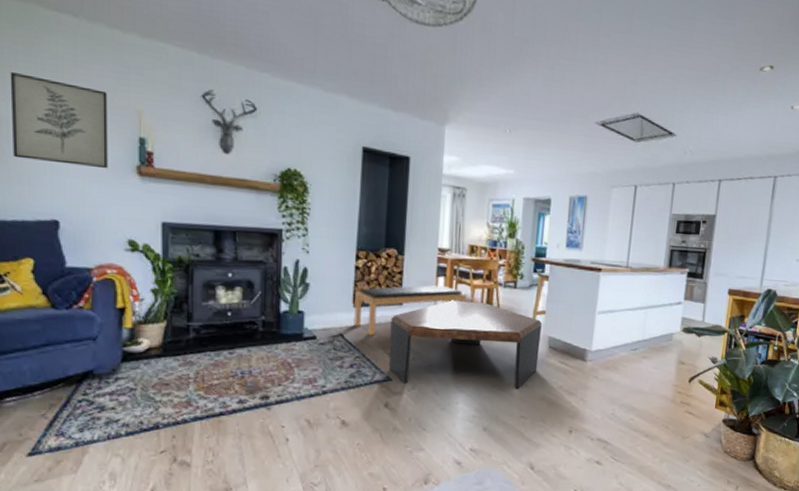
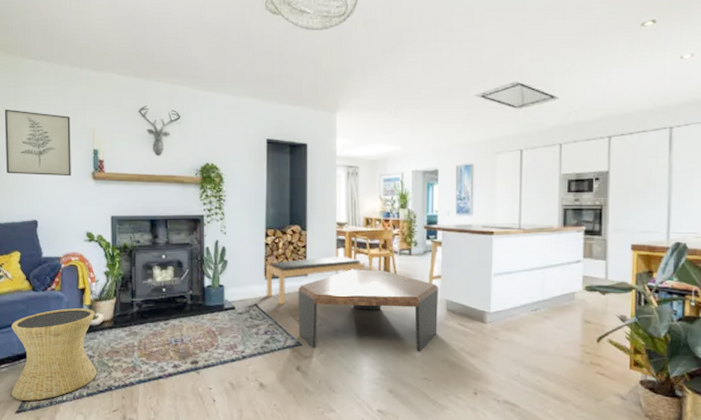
side table: none [21,331,140,441] -> present [11,308,97,401]

